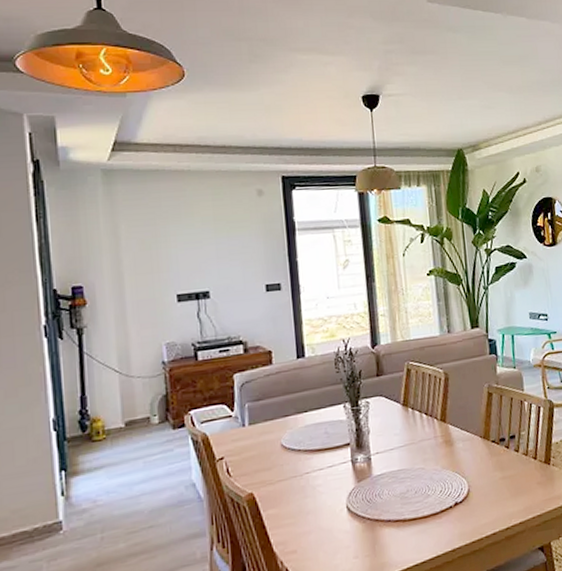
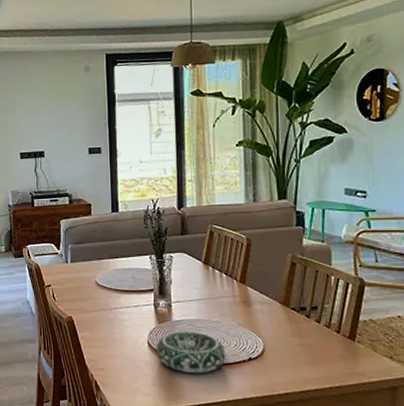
decorative bowl: none [357,484,432,535] -> present [157,331,226,374]

